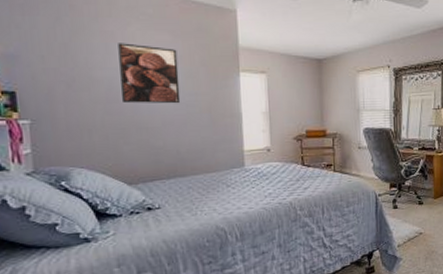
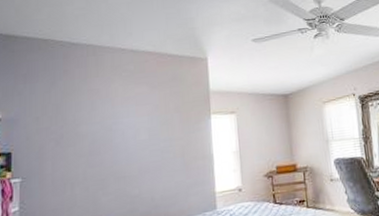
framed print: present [118,43,181,104] -> none [102,98,156,155]

